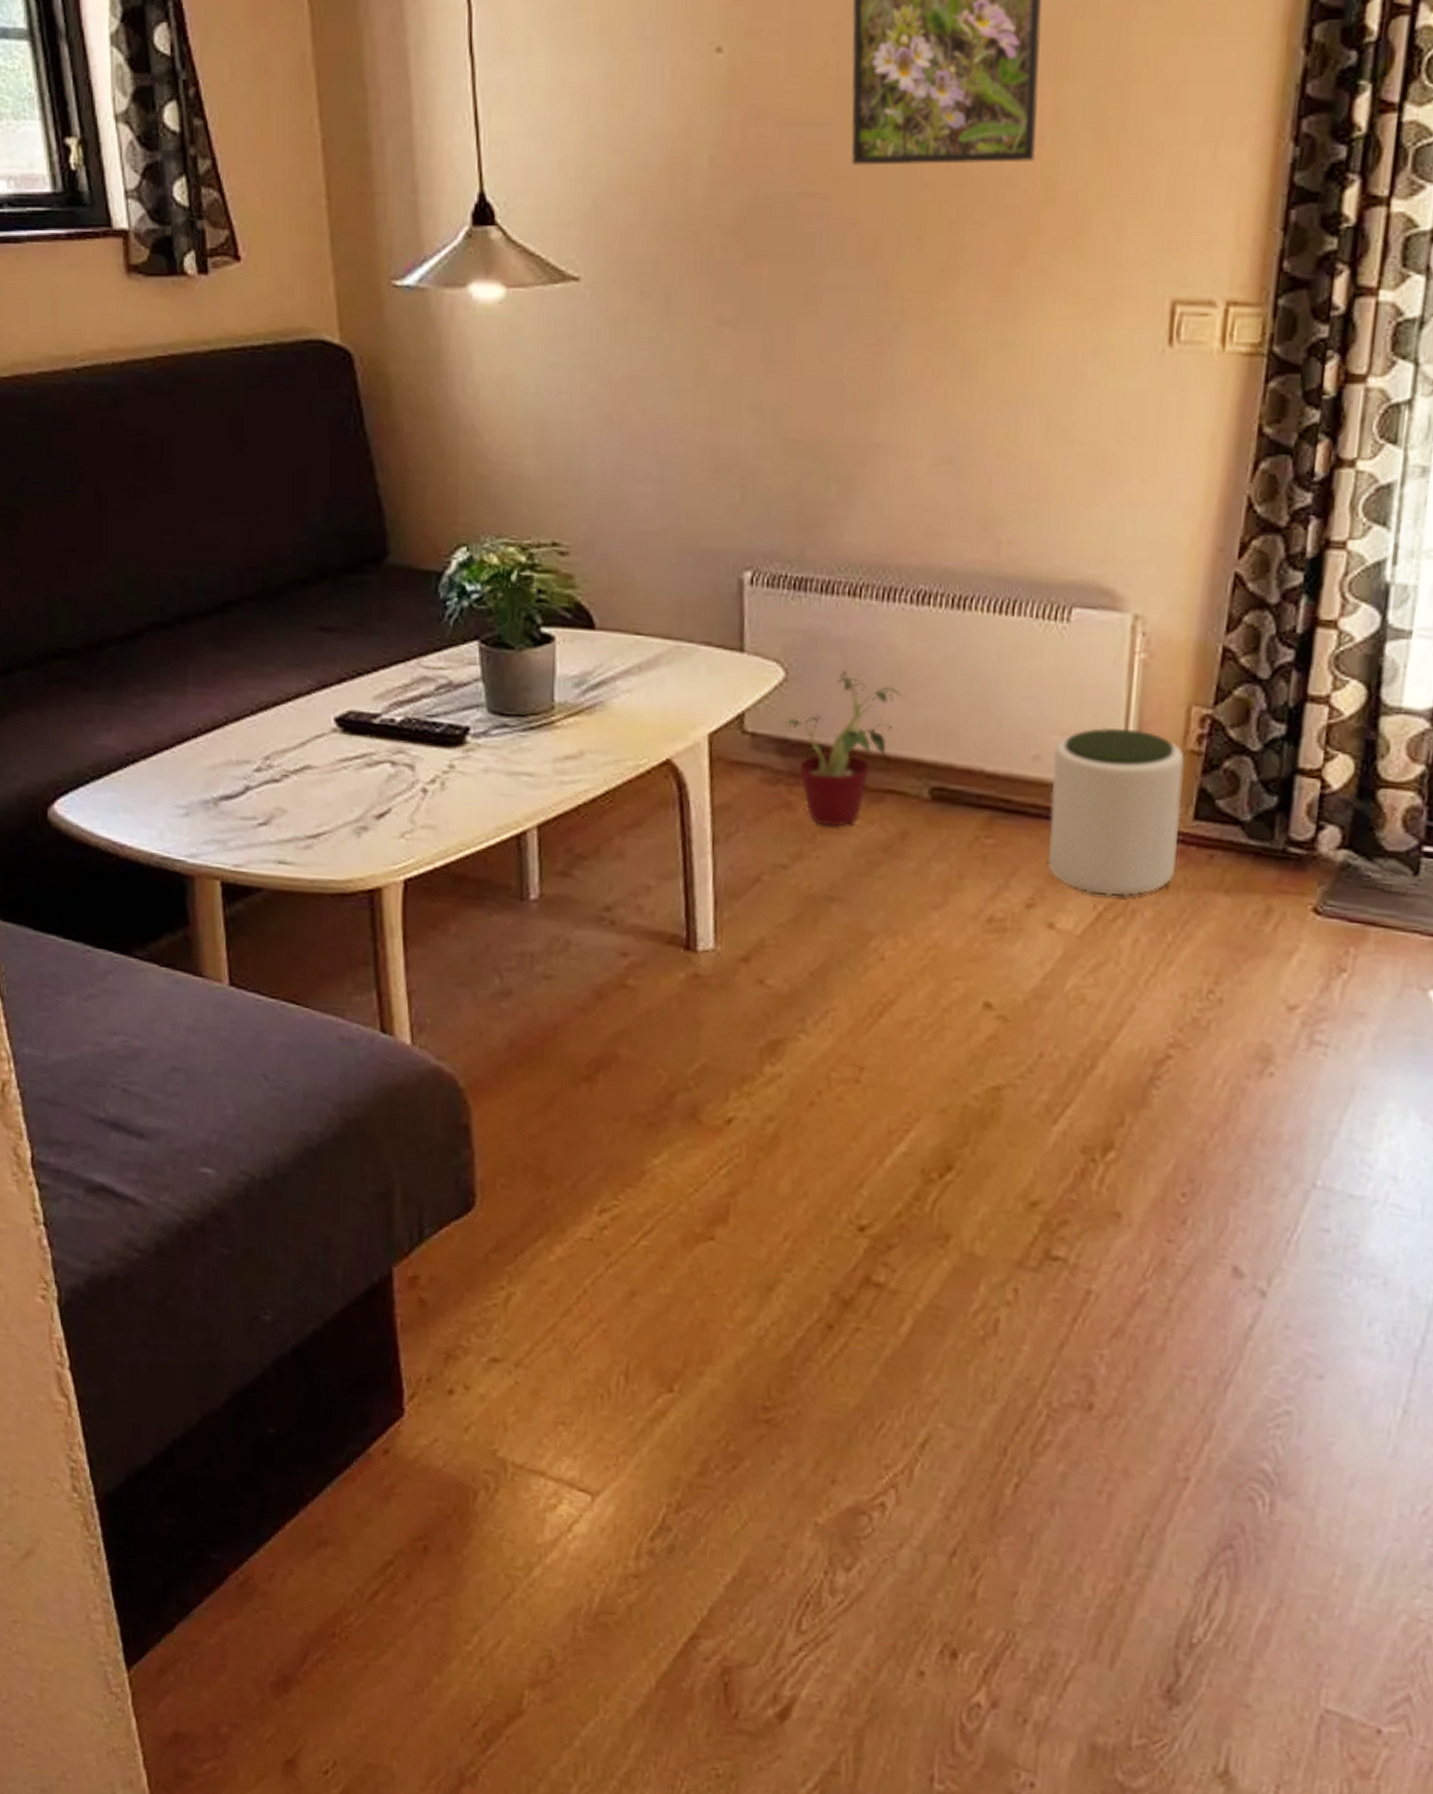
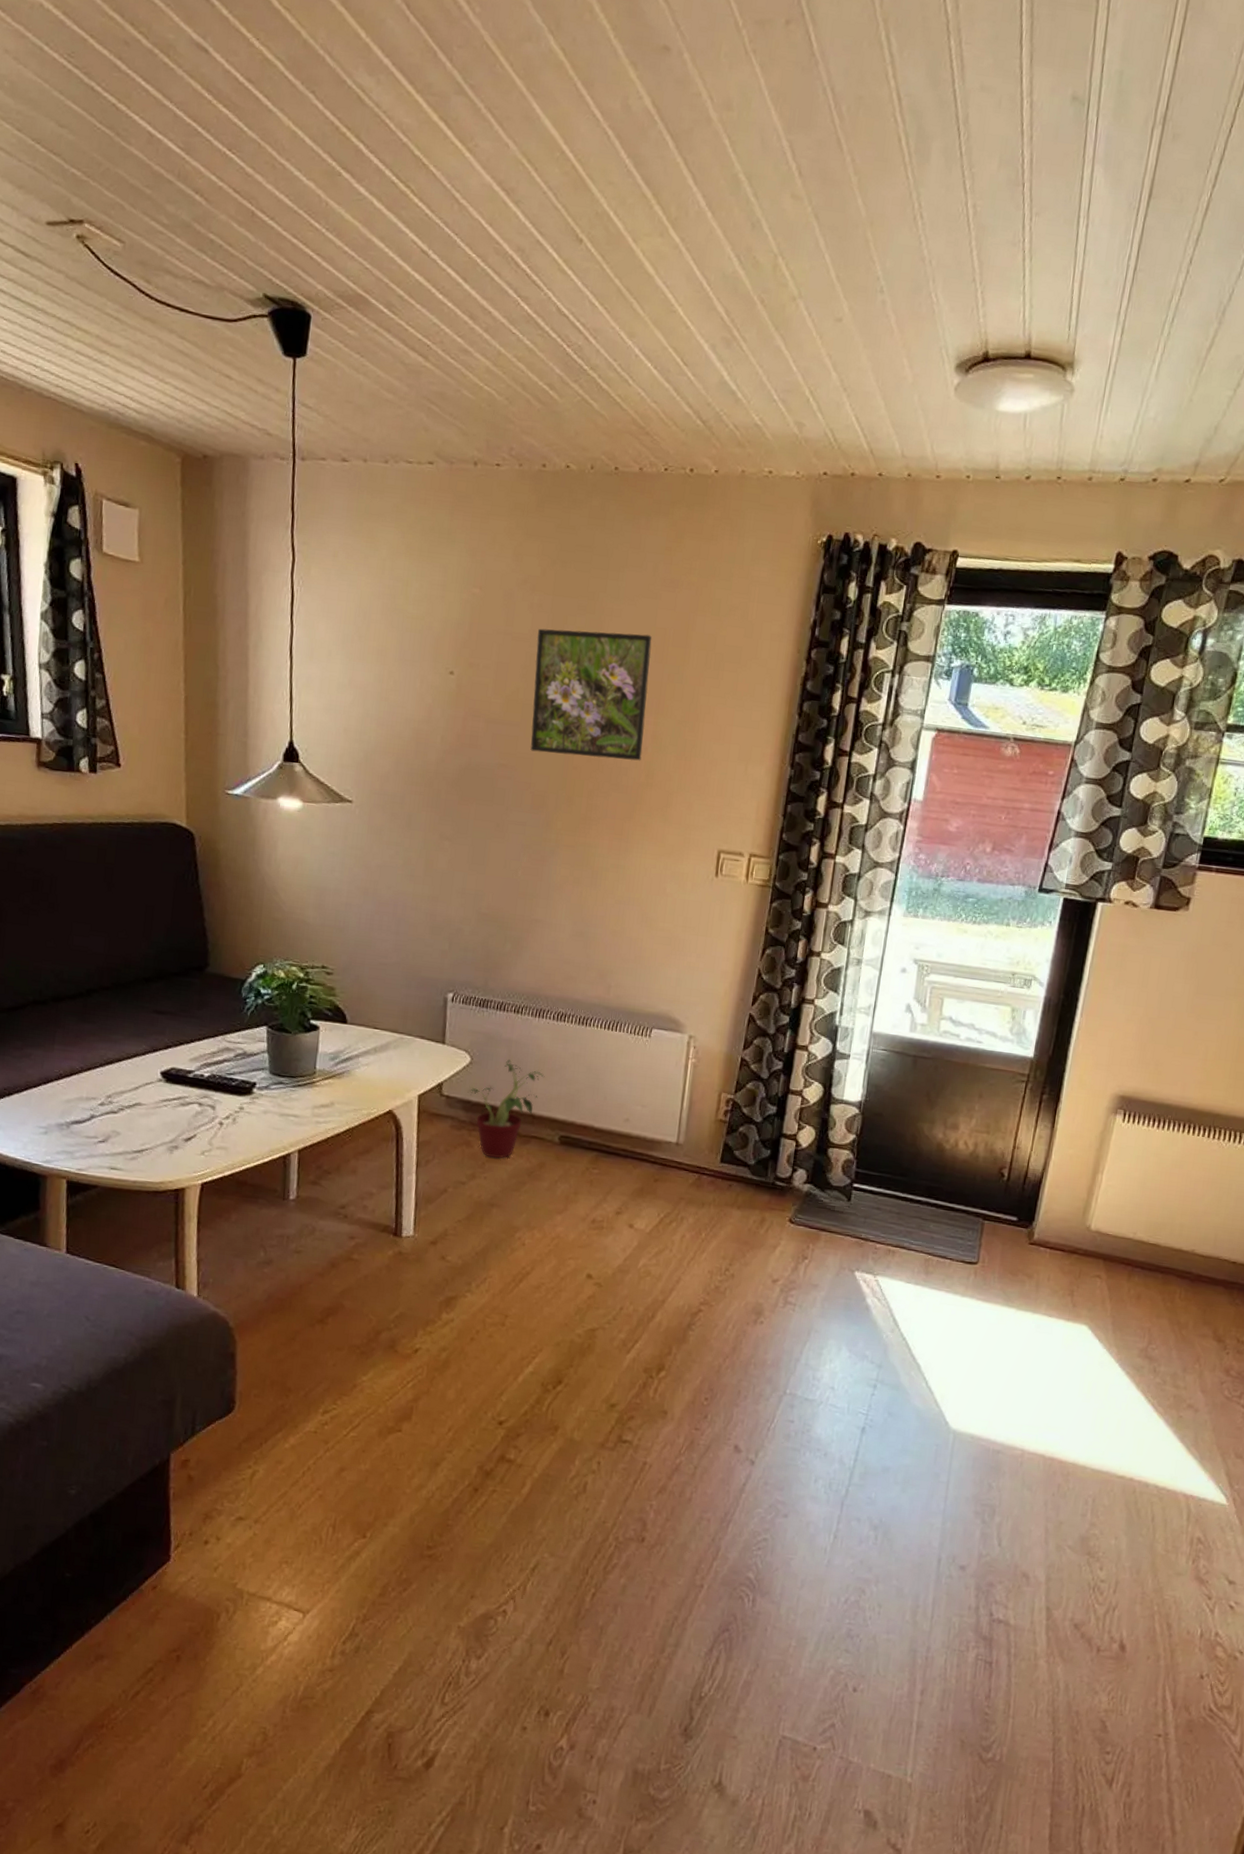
plant pot: present [1047,728,1184,897] -> none [630,1103,716,1209]

